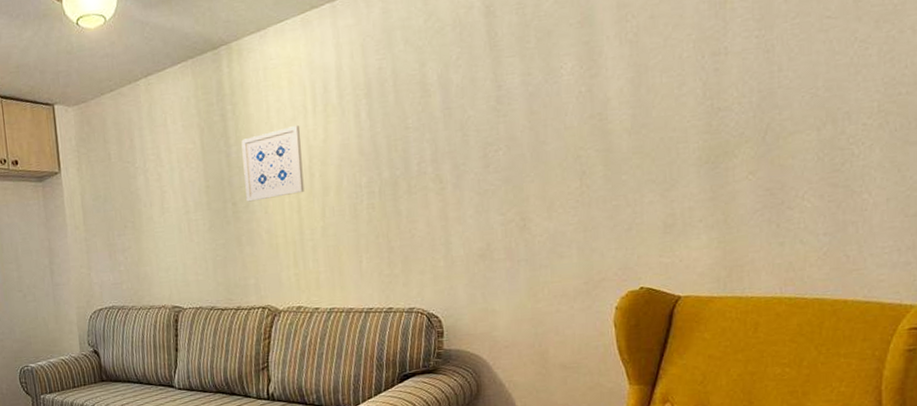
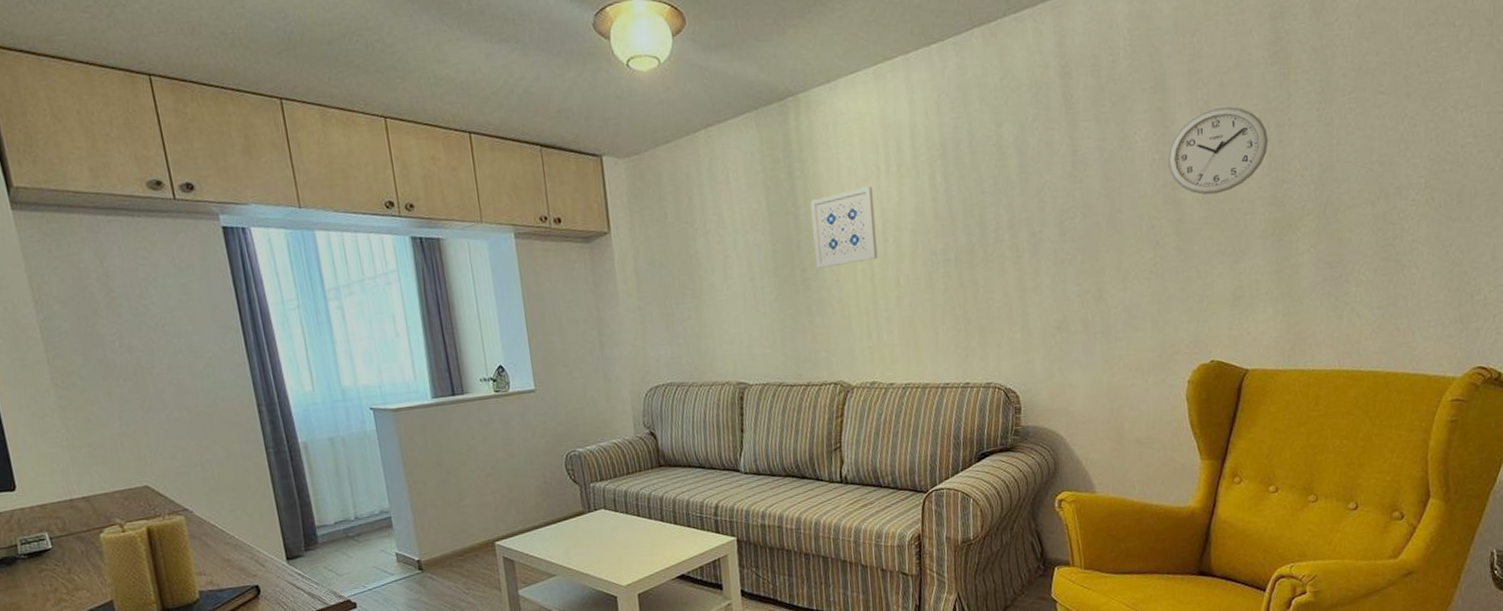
wall clock: none [594,38,702,125] -> present [1167,107,1268,195]

